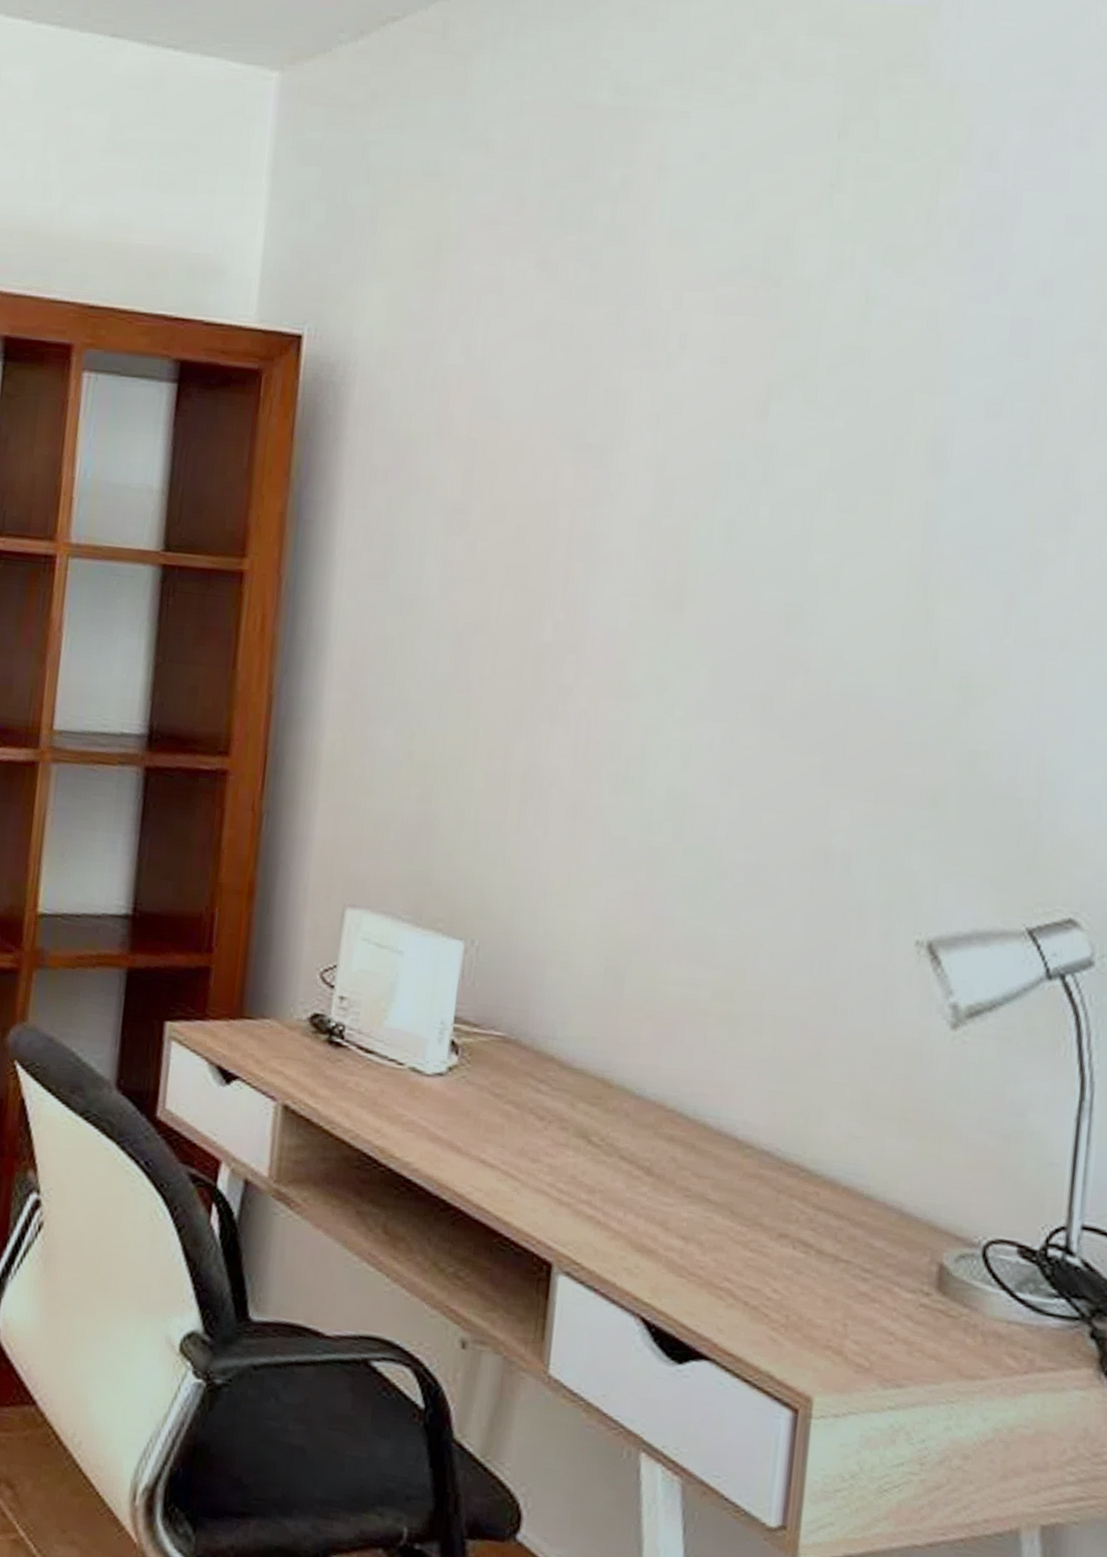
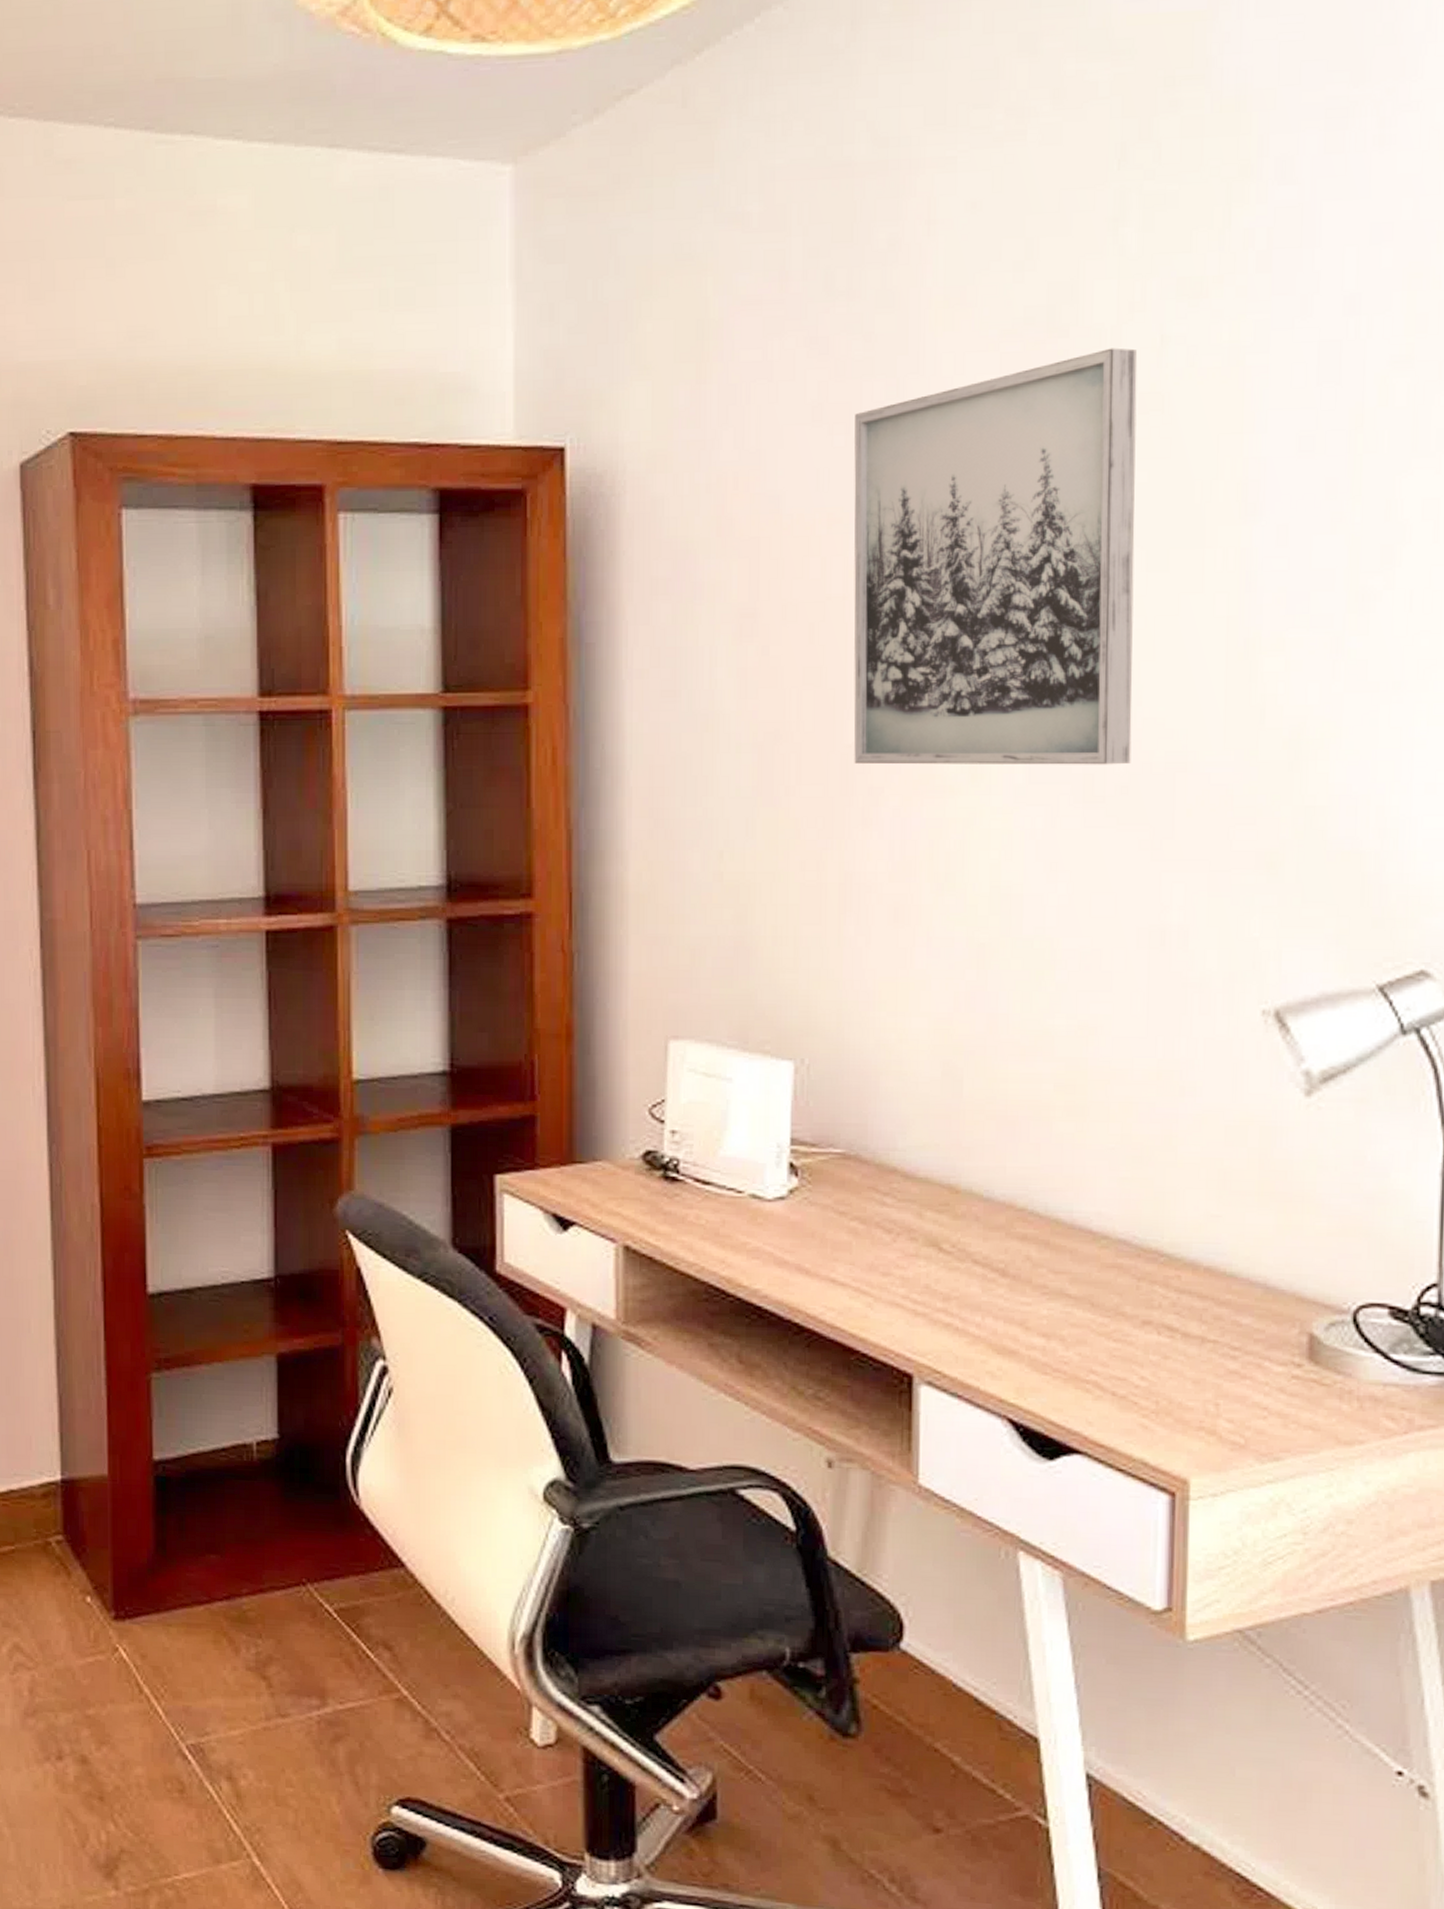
wall art: none [547,301,844,691] -> present [854,347,1138,765]

